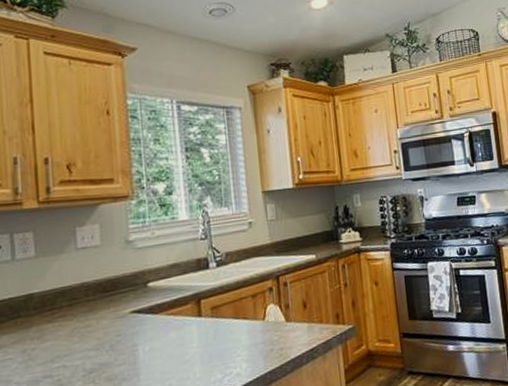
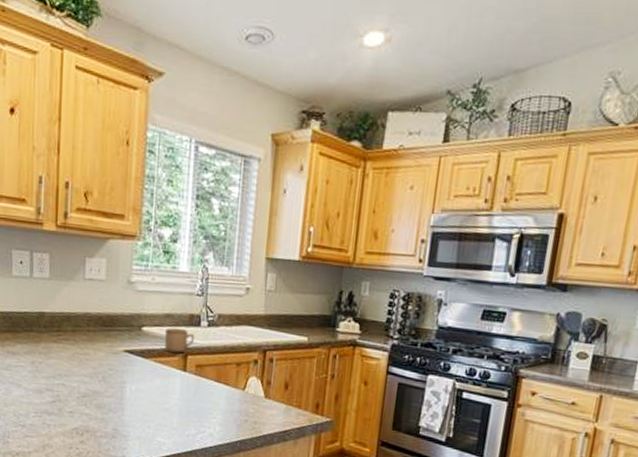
mug: none [172,275,206,302] -> present [164,328,195,354]

